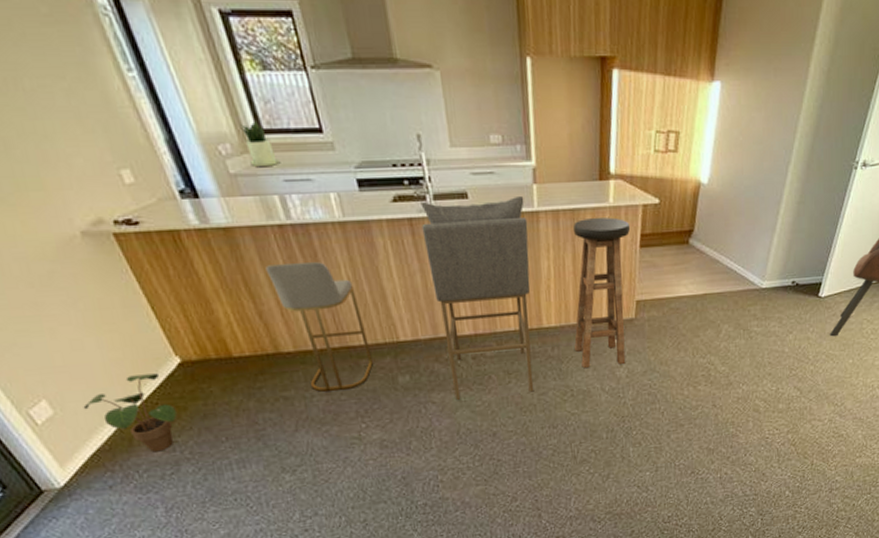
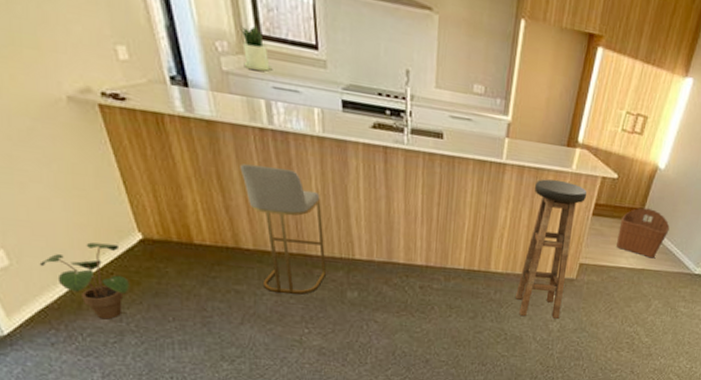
bar stool: present [420,197,534,400] -> none [394,133,495,329]
wicker basket: none [671,228,725,281] -> present [616,207,670,258]

